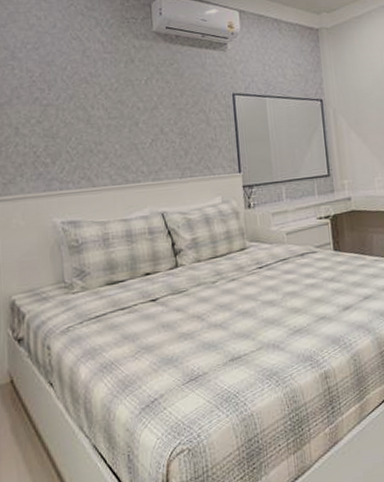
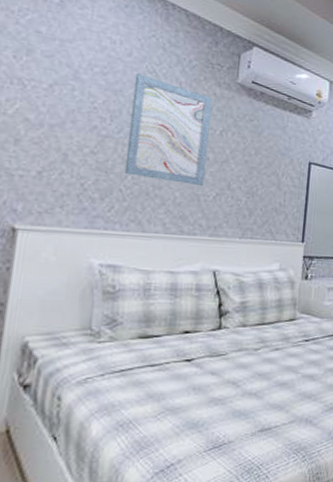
wall art: none [62,42,139,137] -> present [124,74,213,185]

